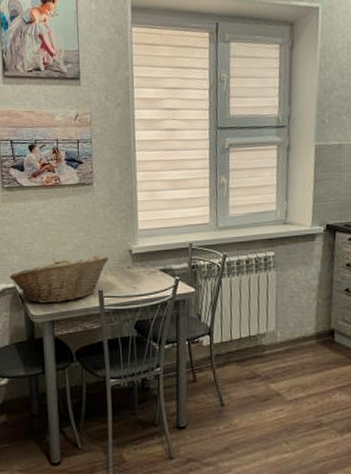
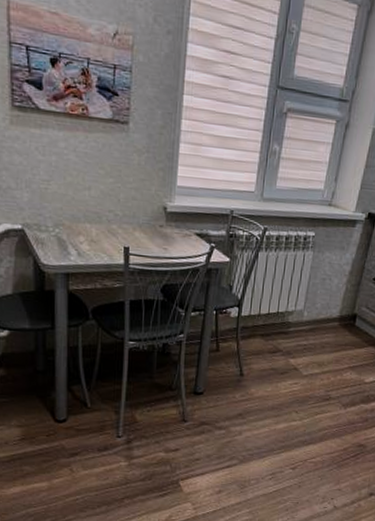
fruit basket: present [9,255,109,303] -> none [16,202,140,254]

